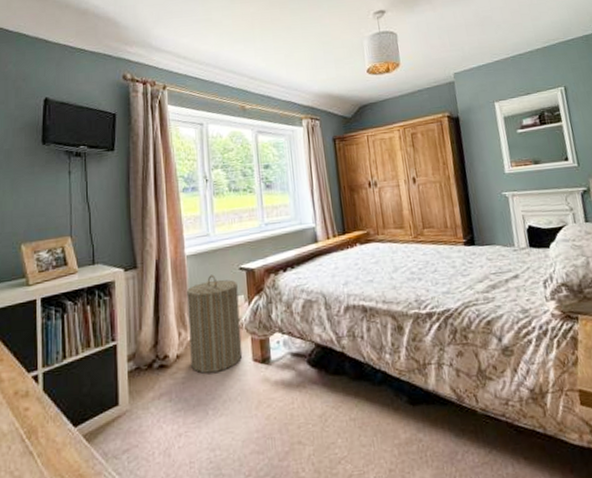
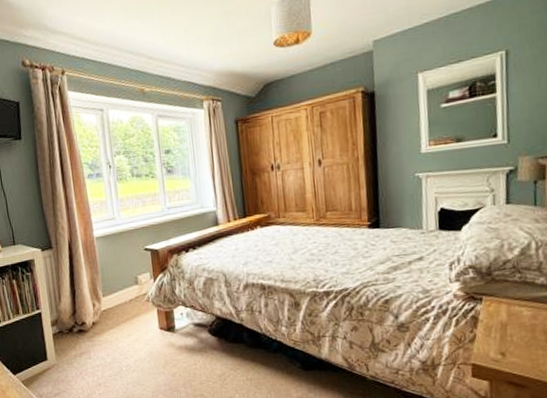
laundry hamper: present [187,274,243,374] -> none [98,254,150,338]

